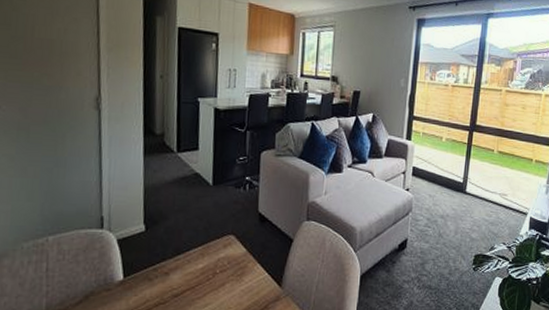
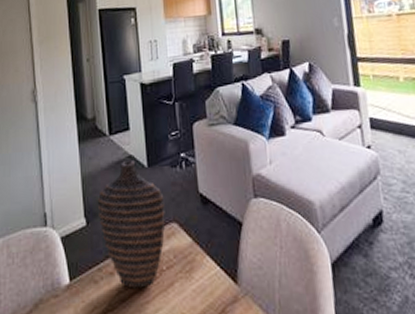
decorative vase: none [158,178,225,287] -> present [97,161,165,288]

